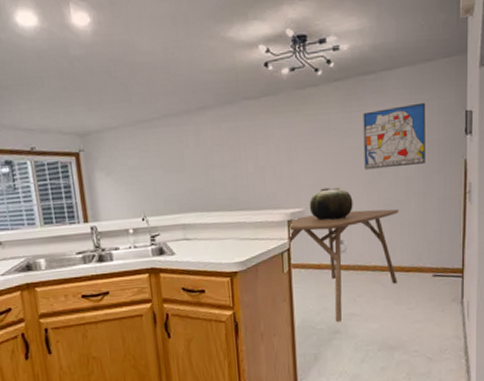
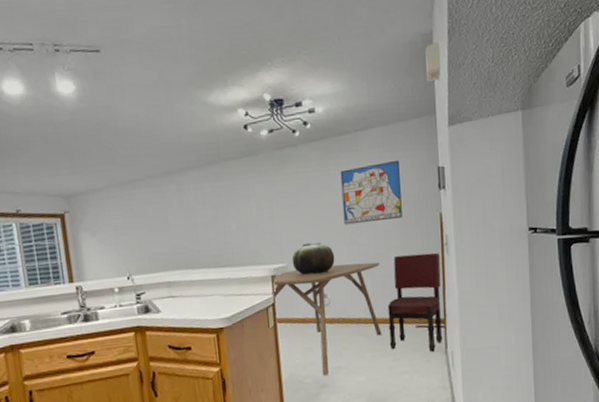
dining chair: none [404,200,461,302] -> present [387,252,443,352]

